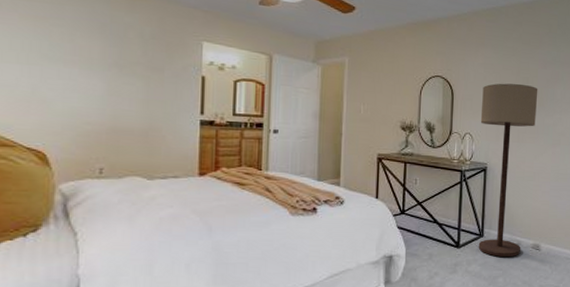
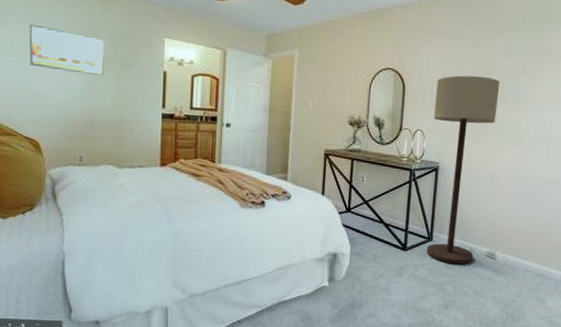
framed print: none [33,21,131,79] -> present [29,24,105,75]

